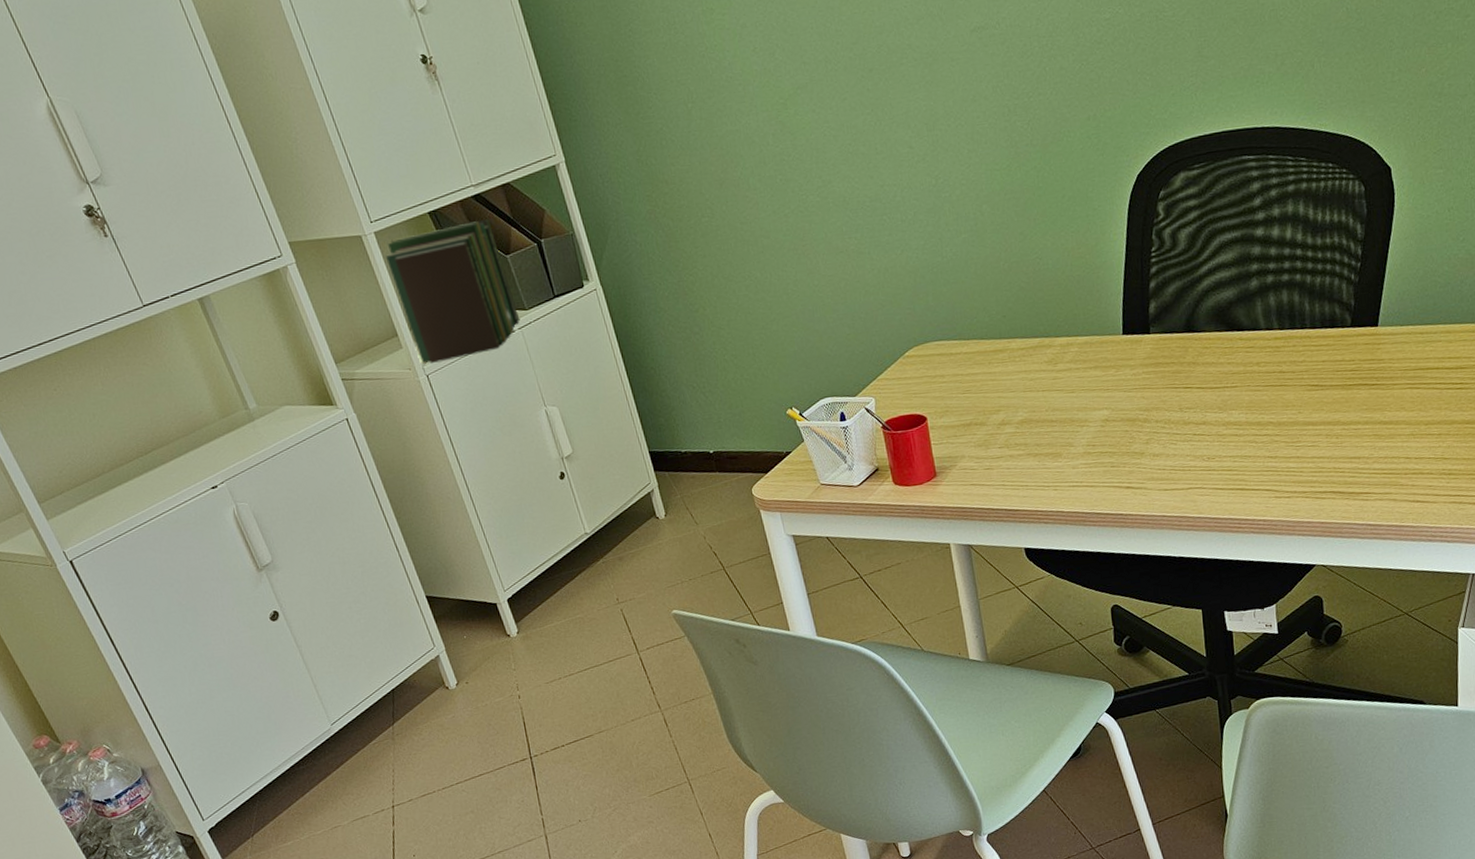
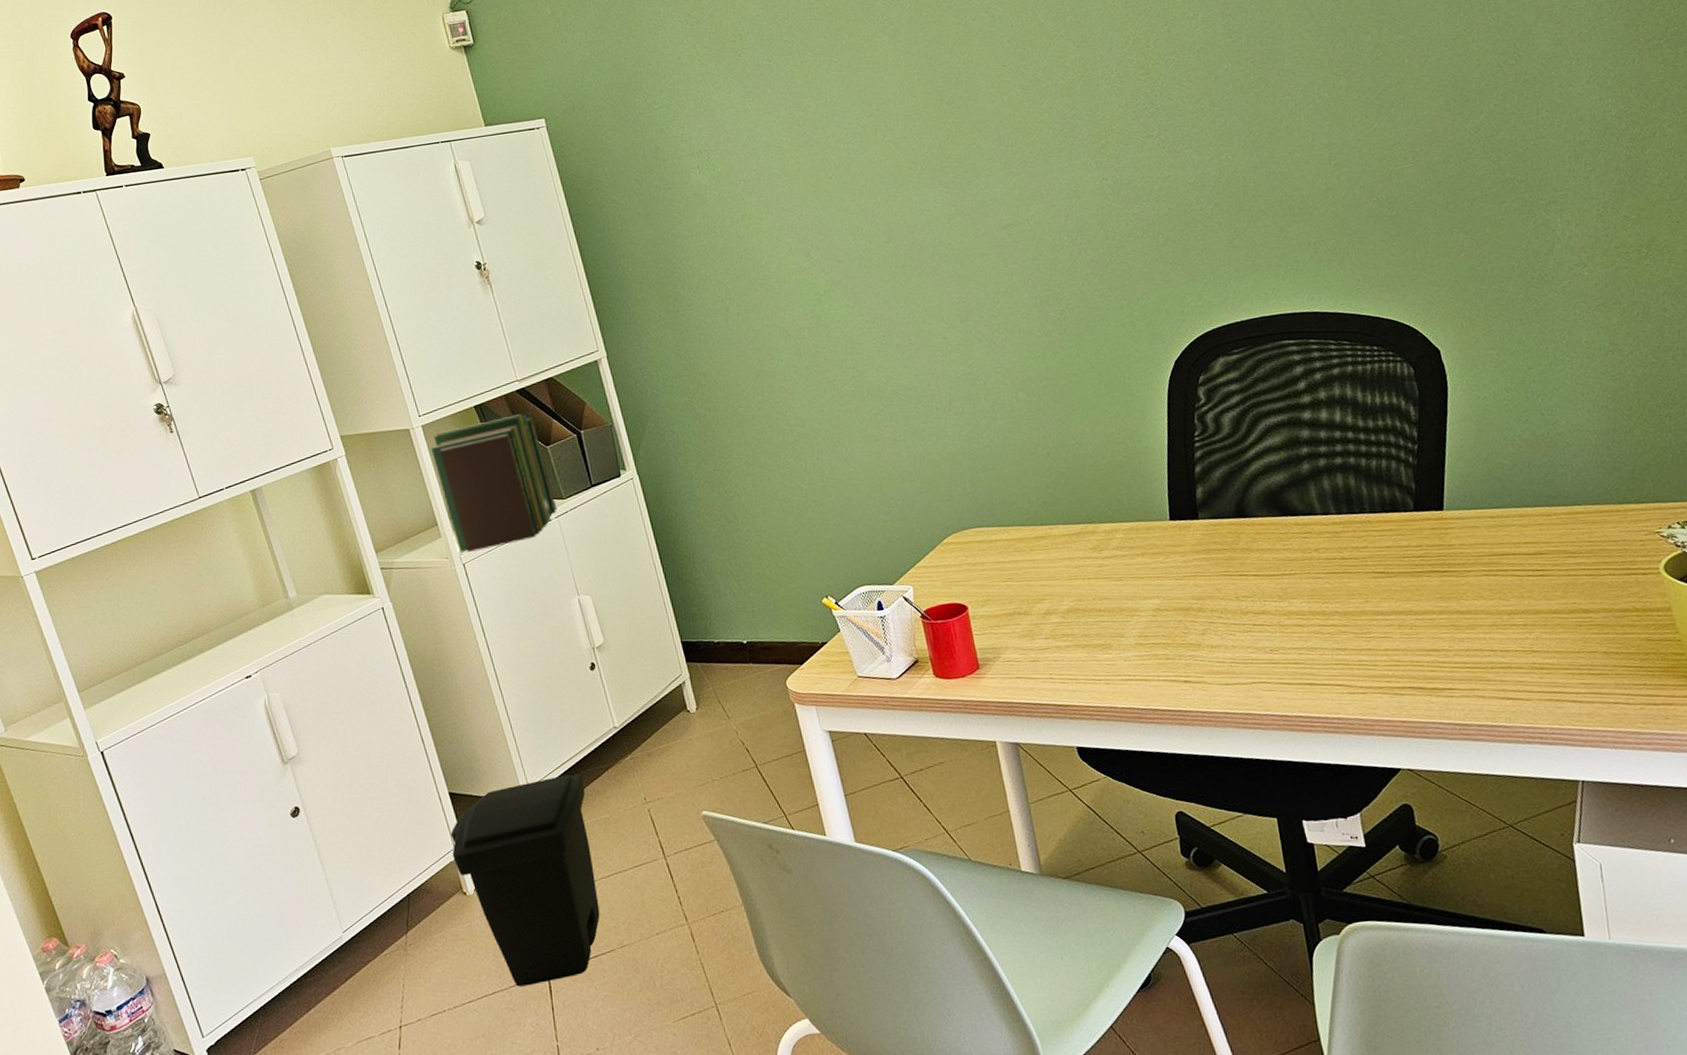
trash can: none [430,578,578,769] -> present [451,774,600,987]

